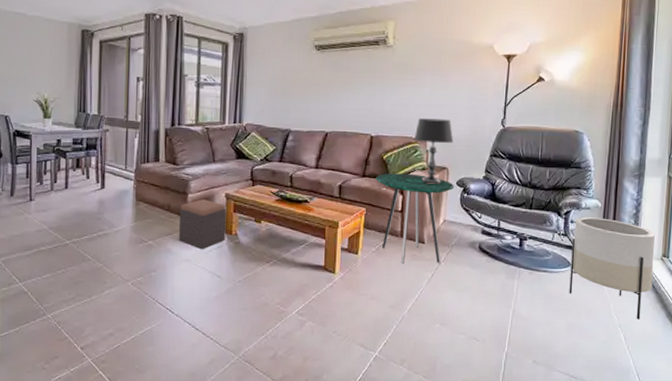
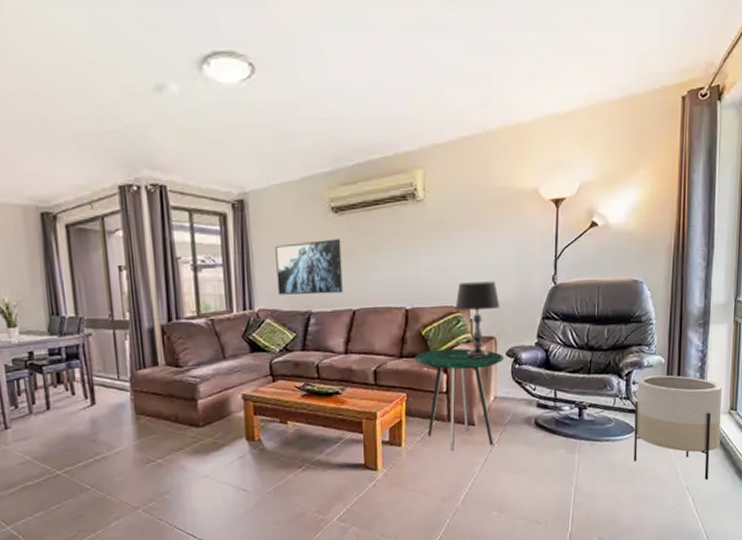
footstool: present [179,199,226,250] -> none [189,404,248,463]
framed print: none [264,71,321,117] -> present [275,239,343,295]

